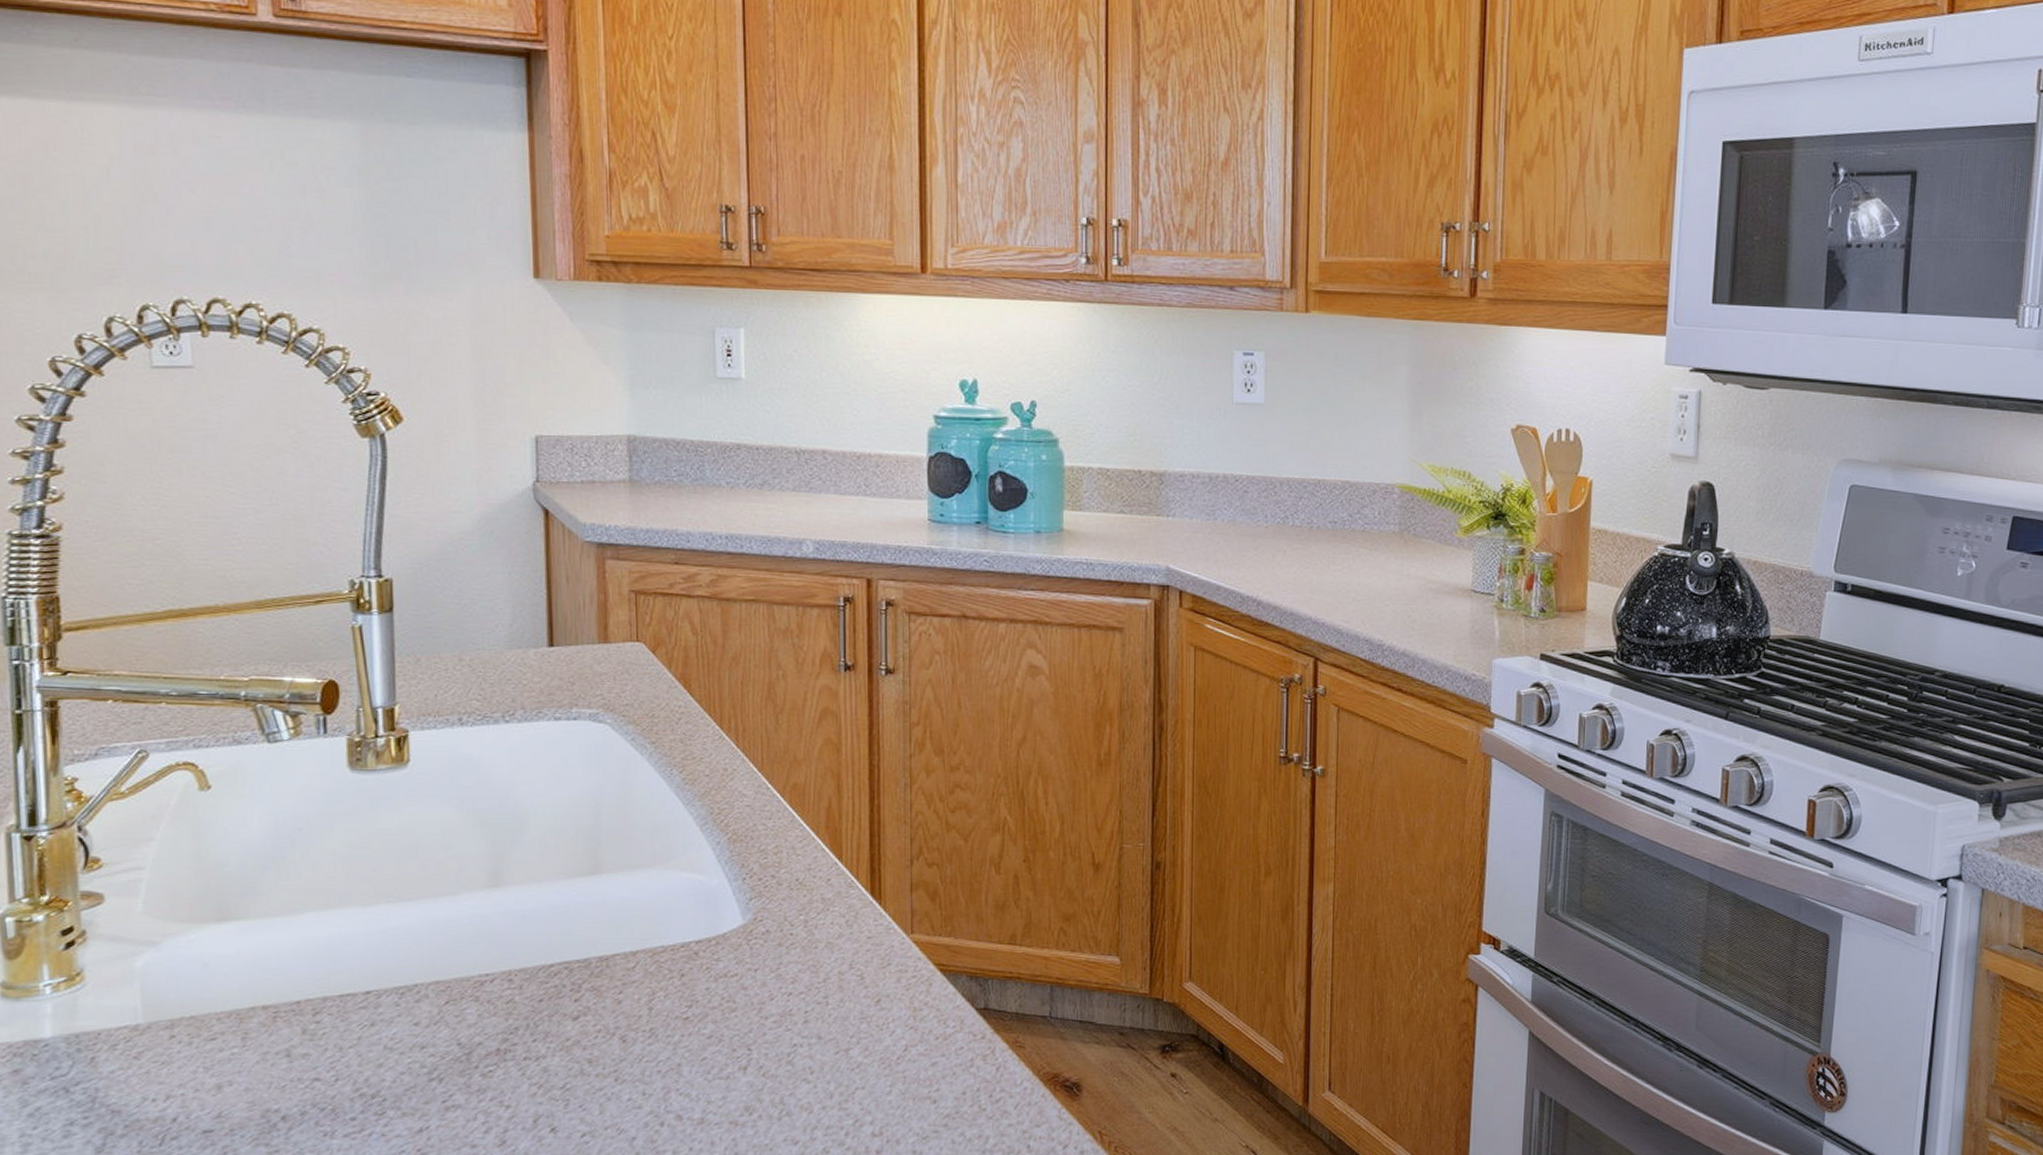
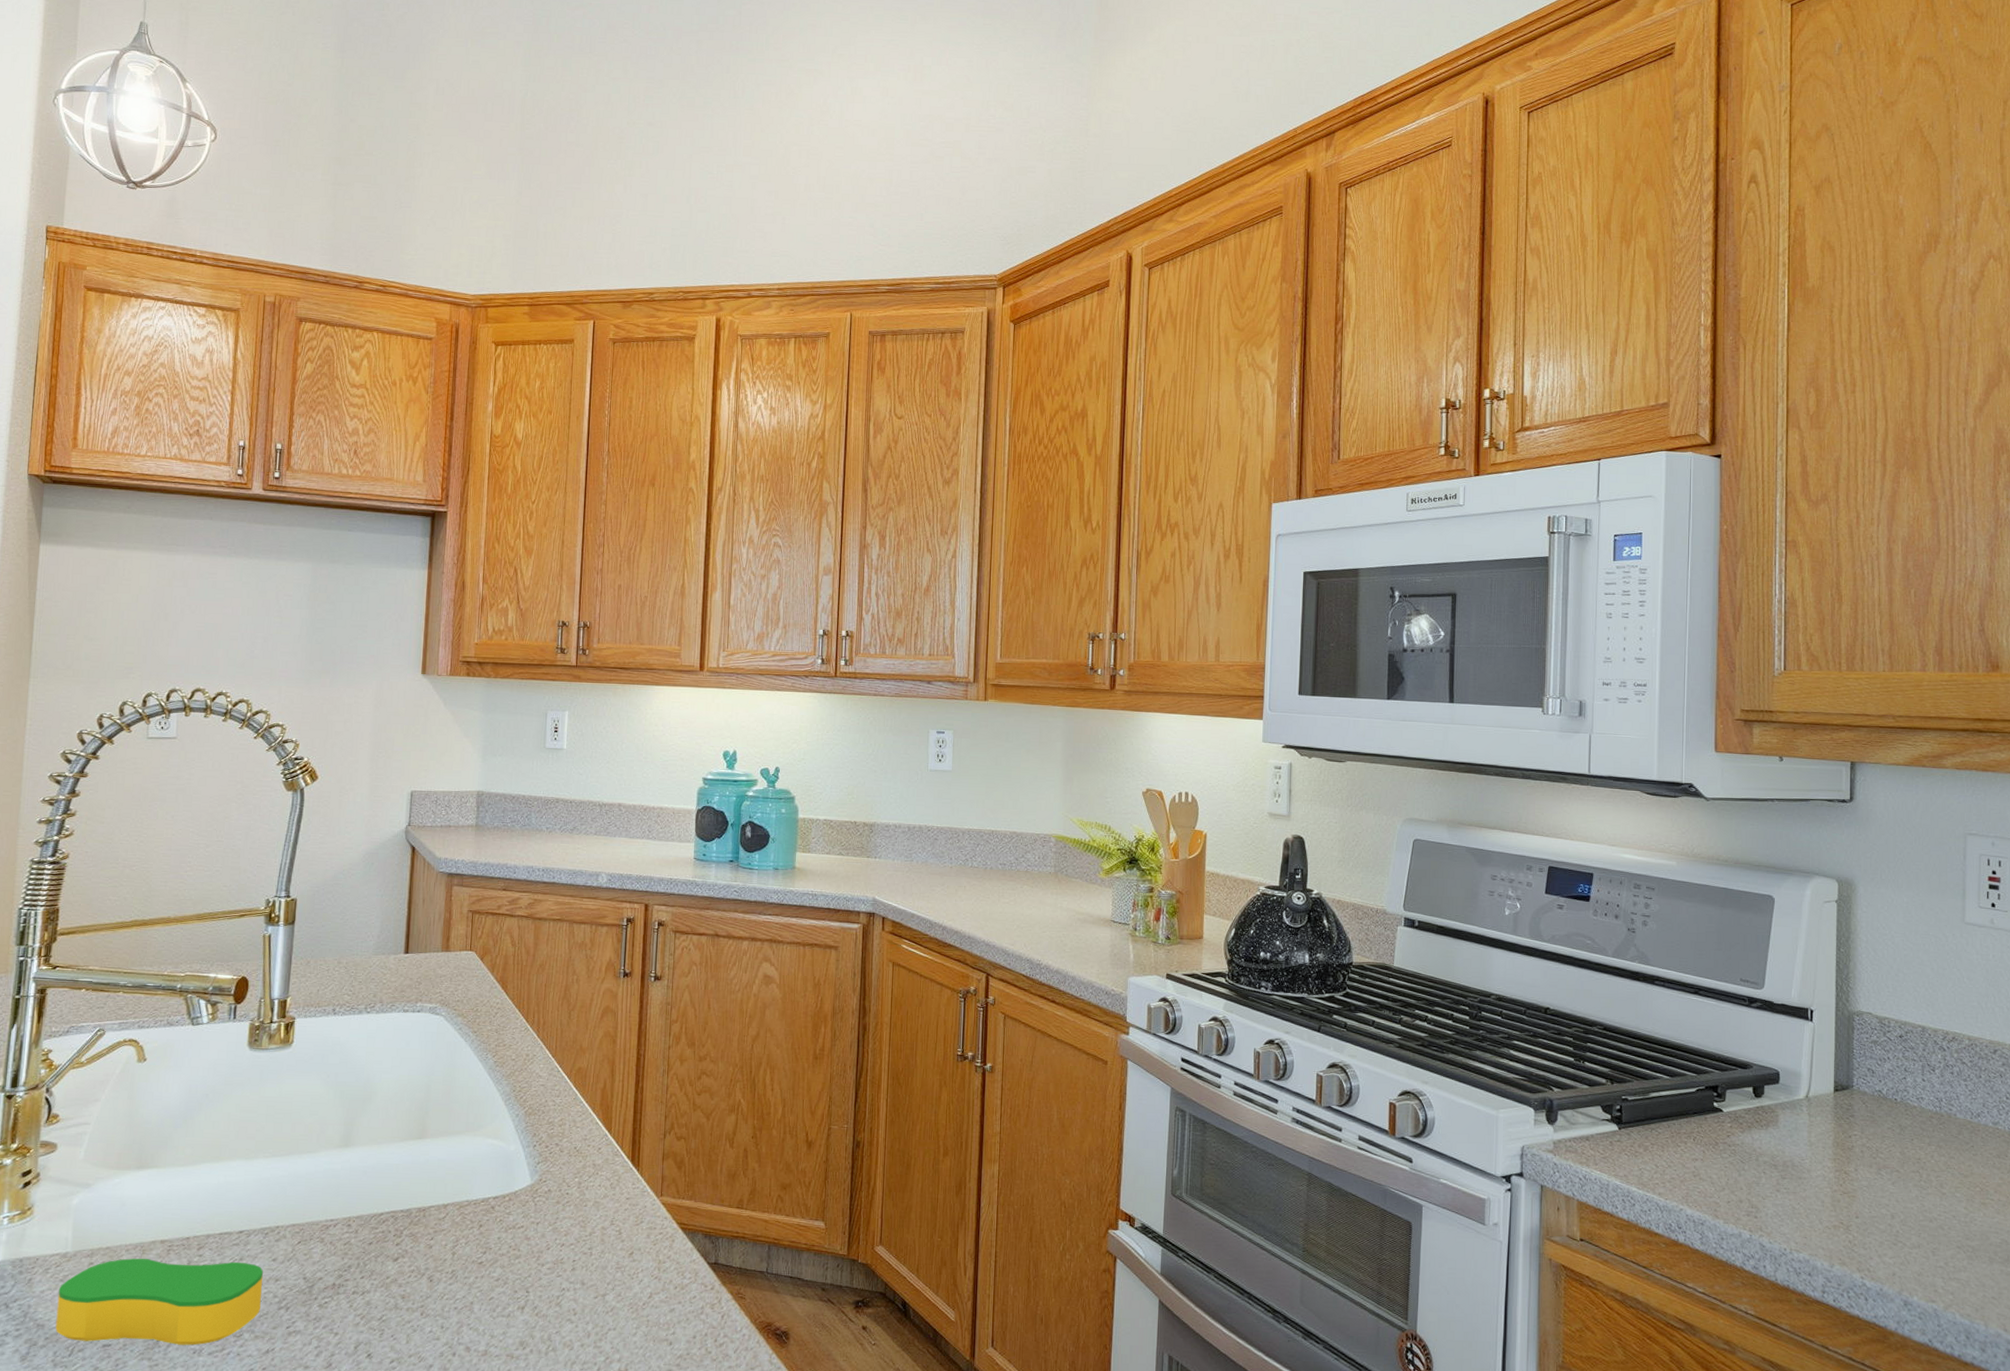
sponge: none [133,1027,405,1128] -> present [55,1258,264,1345]

